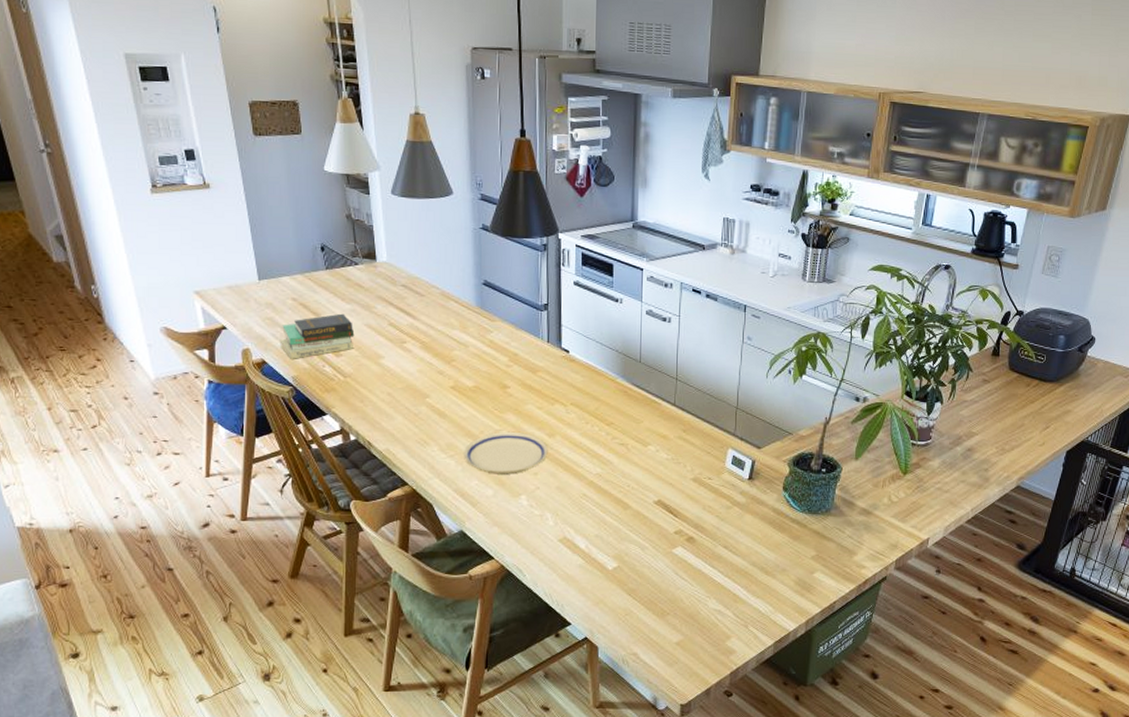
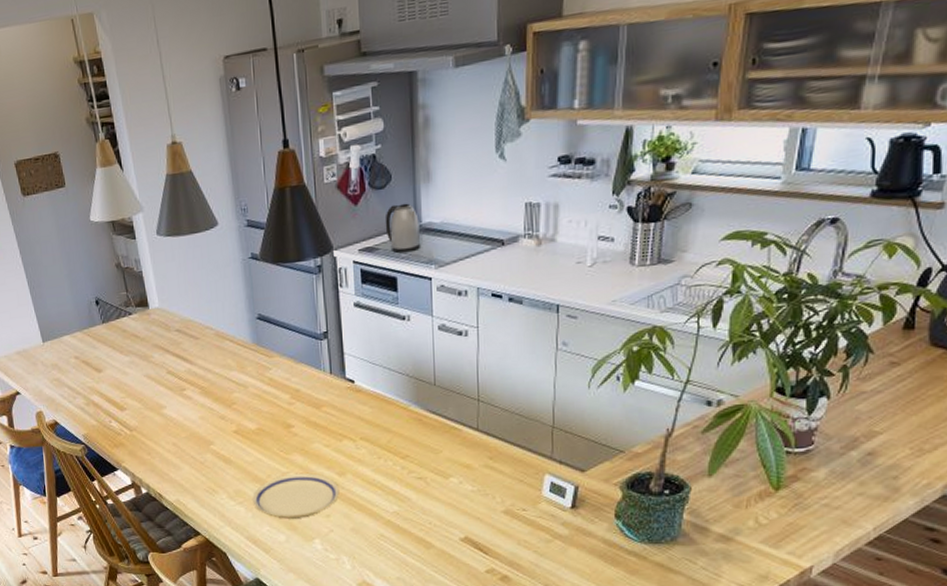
books: present [279,313,355,359] -> none [67,366,136,418]
kettle: none [606,201,635,245] -> present [385,203,420,254]

